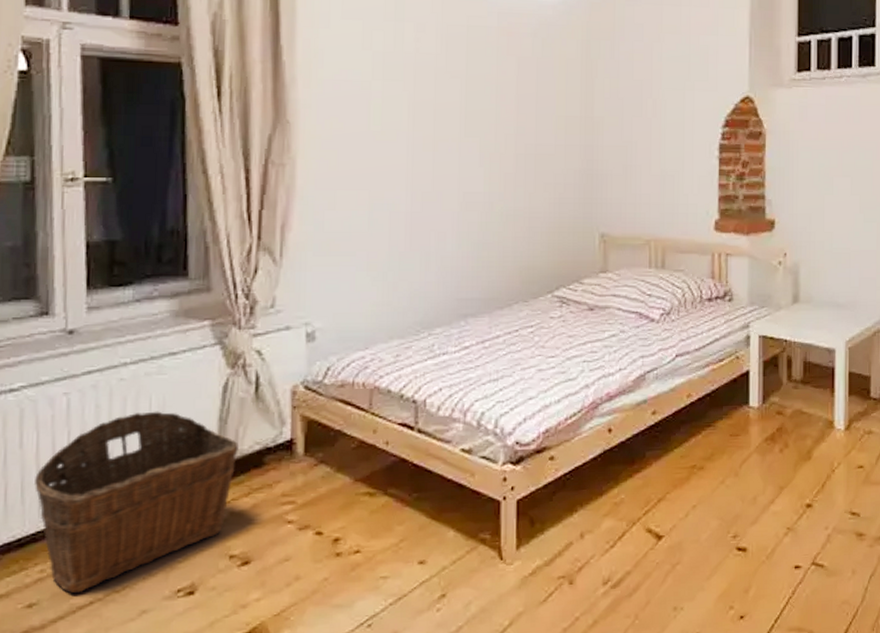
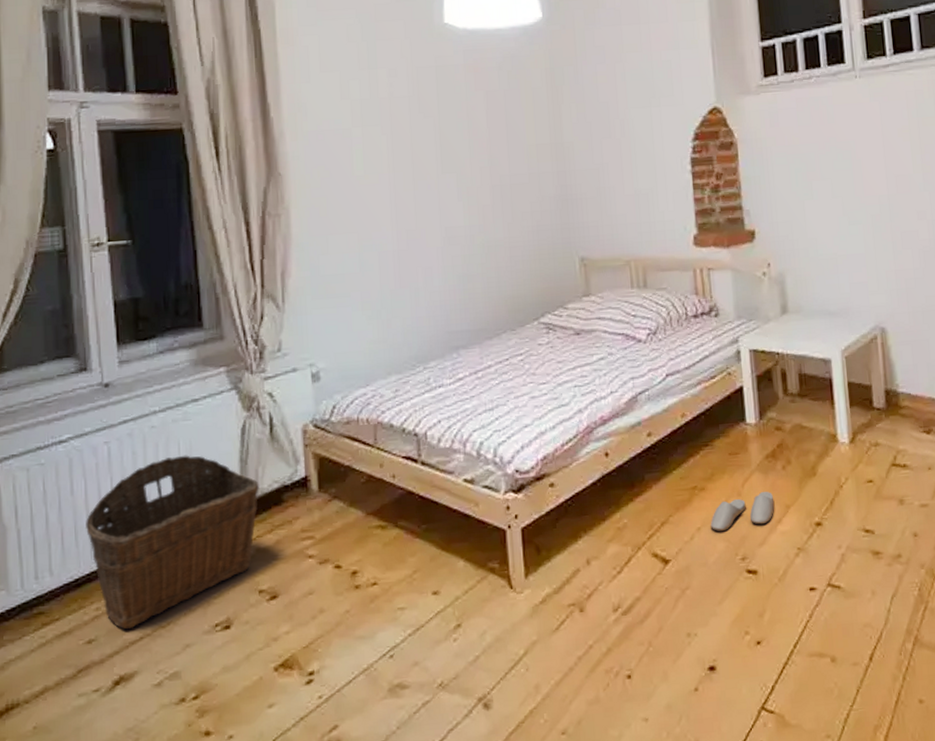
slippers: none [705,472,769,509] -> present [710,491,775,531]

